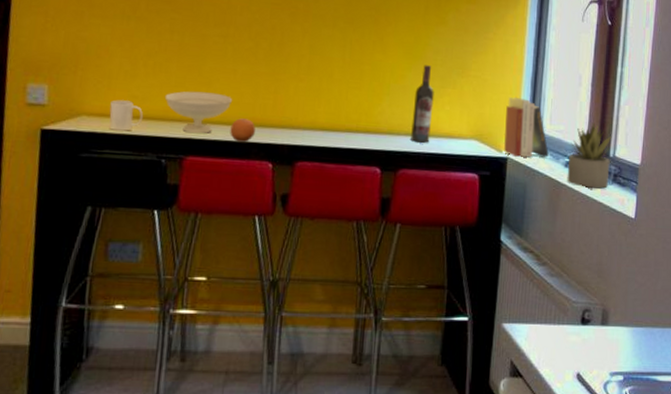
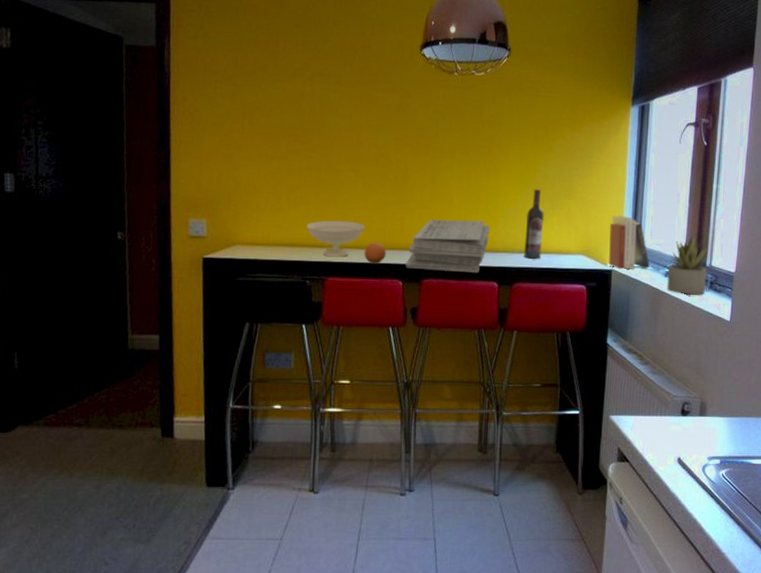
mug: present [109,100,144,132] -> none [259,230,289,258]
newspaper: none [276,94,375,157] -> present [404,219,491,274]

